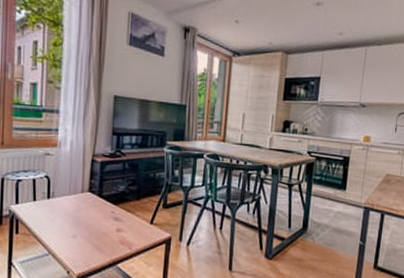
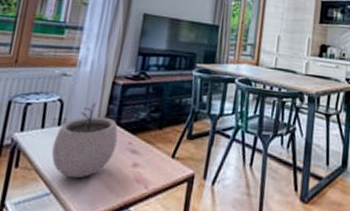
plant pot: none [45,178,102,242] -> present [51,103,118,179]

